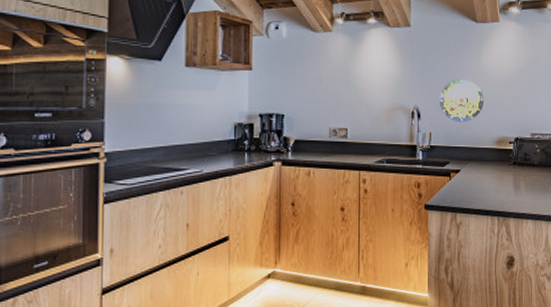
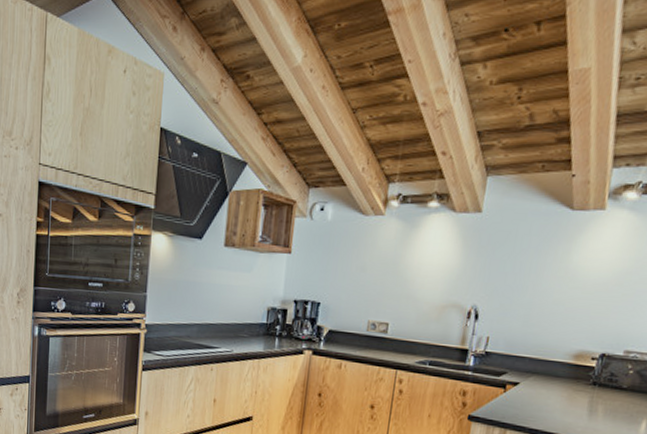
wall clock: present [439,78,483,122] -> none [504,277,566,329]

